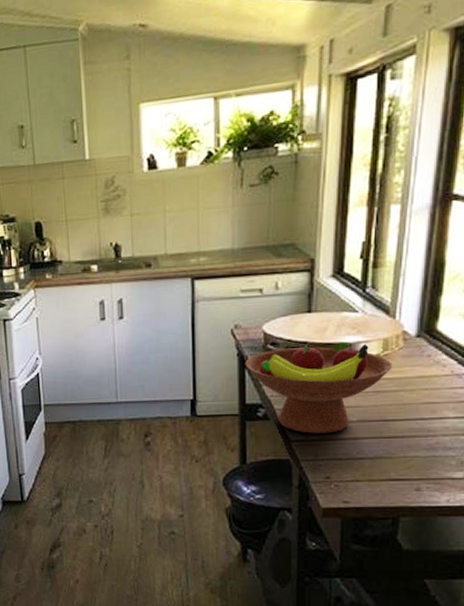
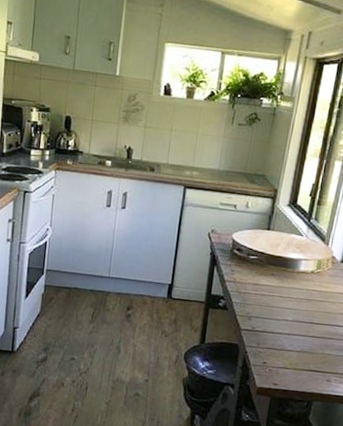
fruit bowl: present [245,341,393,434] -> none [215,254,322,328]

